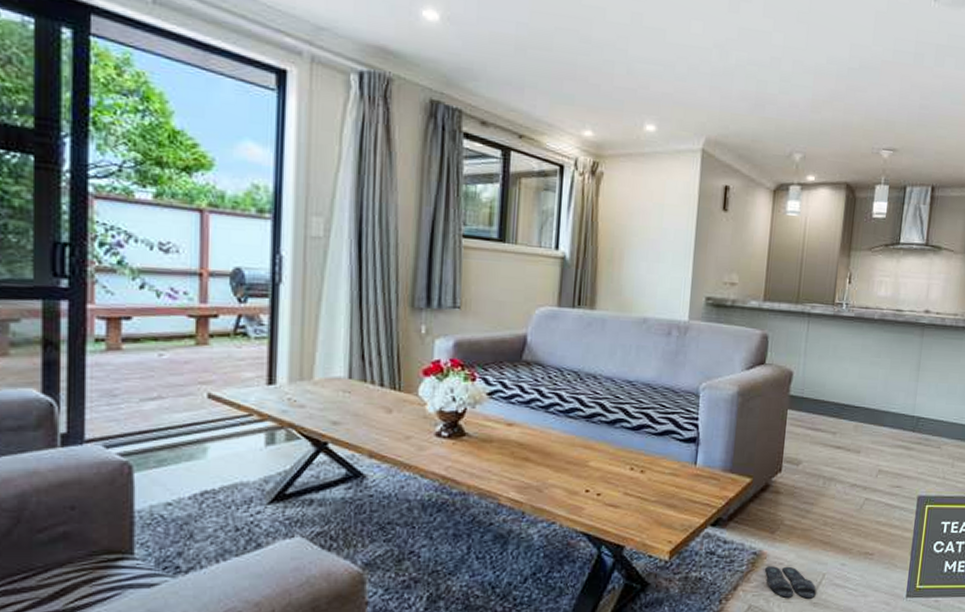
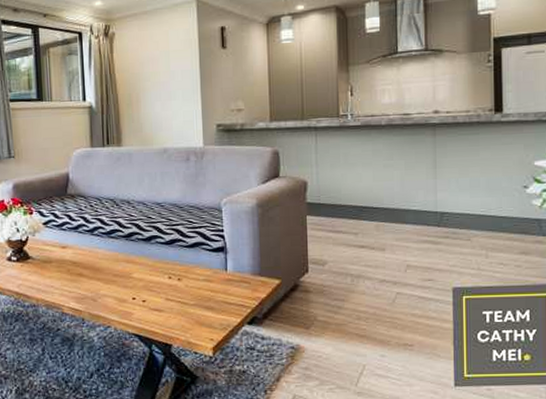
slippers: present [765,566,816,599] -> none [305,358,359,389]

